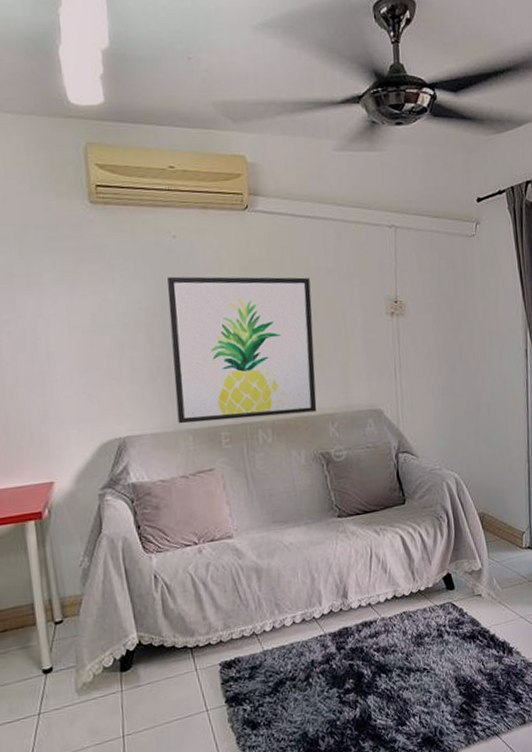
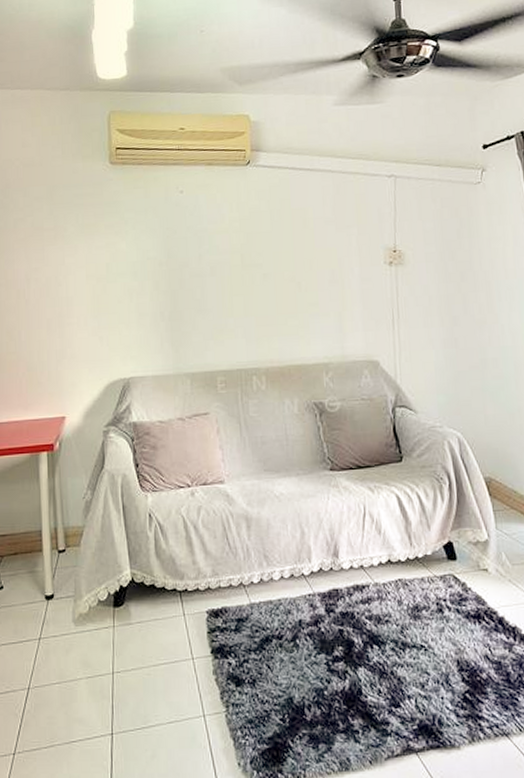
wall art: present [167,276,317,424] -> none [173,227,312,368]

